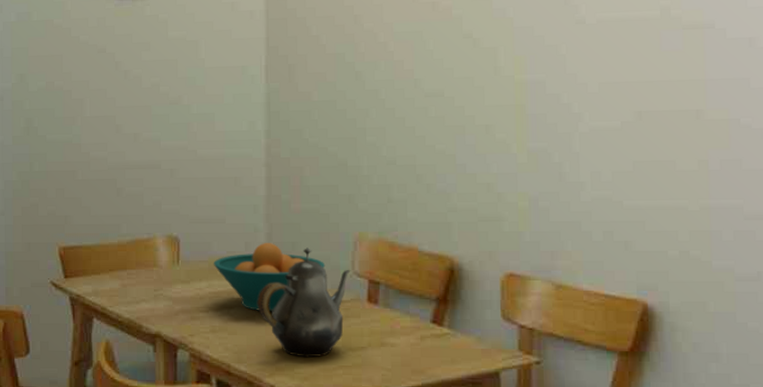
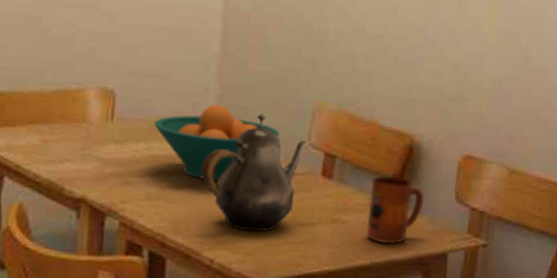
mug: none [415,298,470,365] -> present [366,175,425,245]

